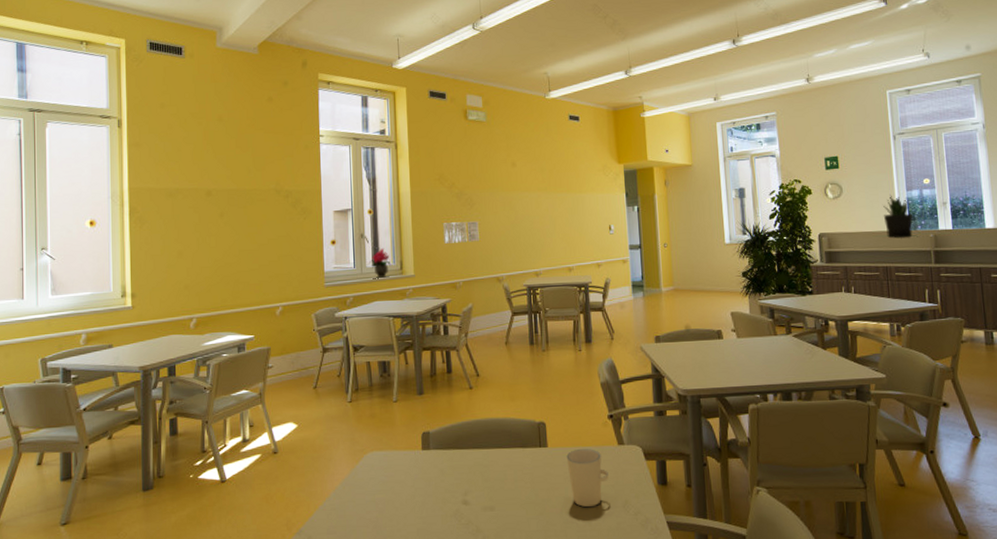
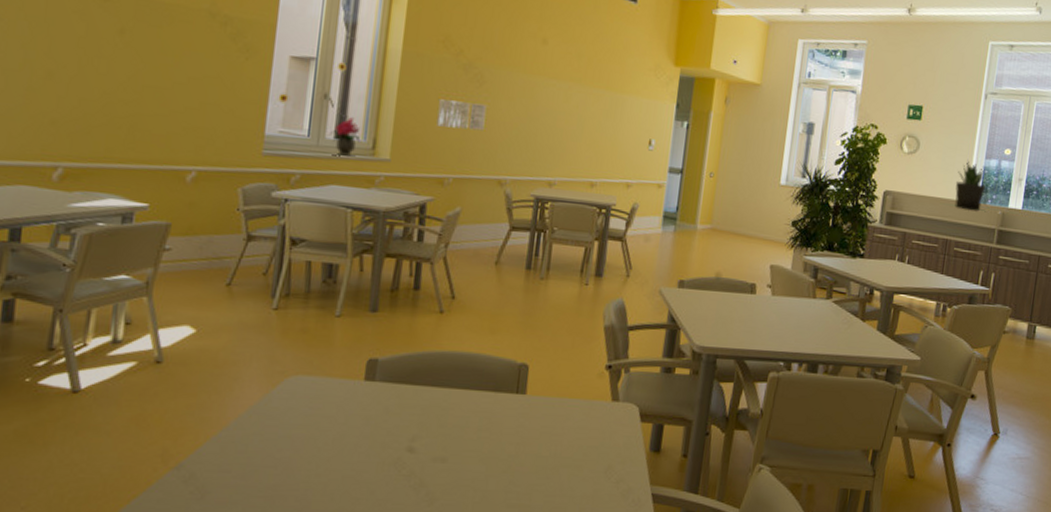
cup: present [566,449,609,508] -> none [546,401,594,470]

